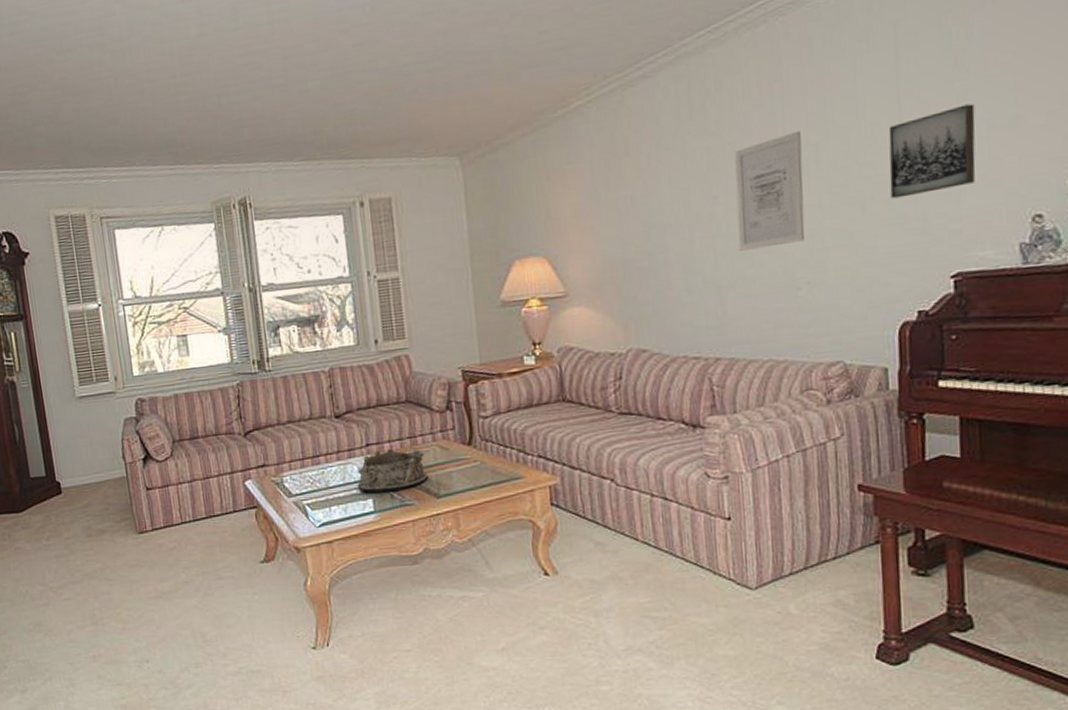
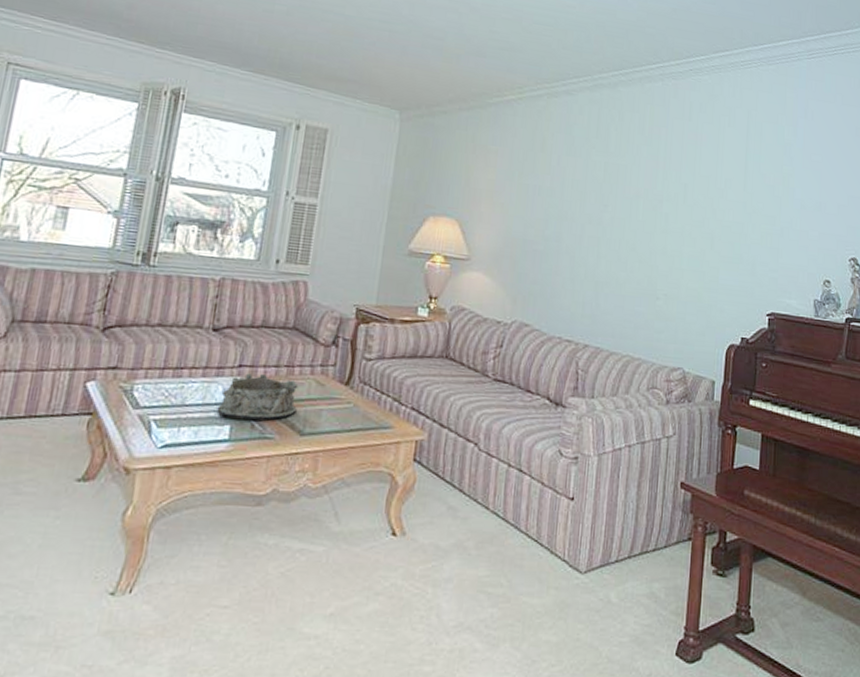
wall art: present [734,130,805,251] -> none [617,169,676,260]
wall art: present [888,103,976,199] -> none [732,184,794,245]

